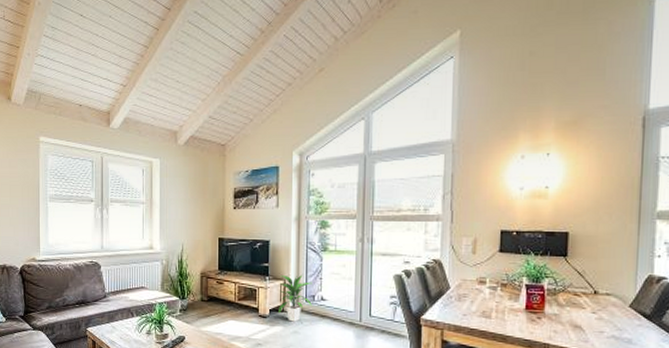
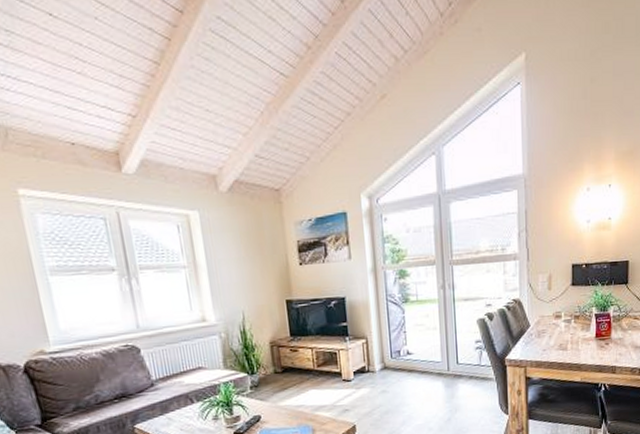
indoor plant: present [279,273,312,322] -> none [361,329,398,382]

